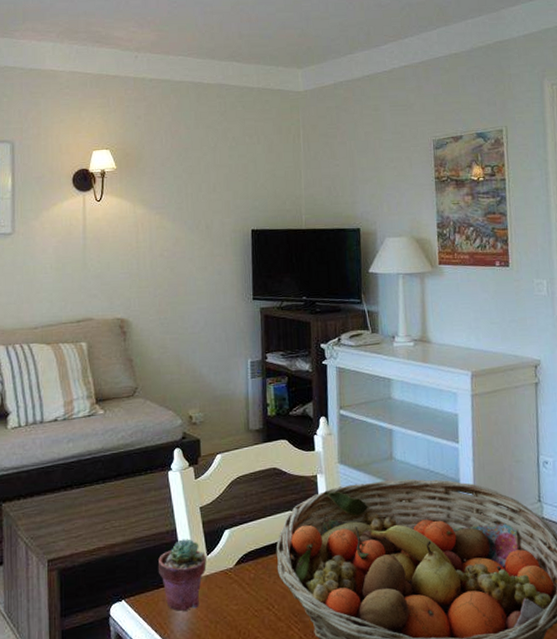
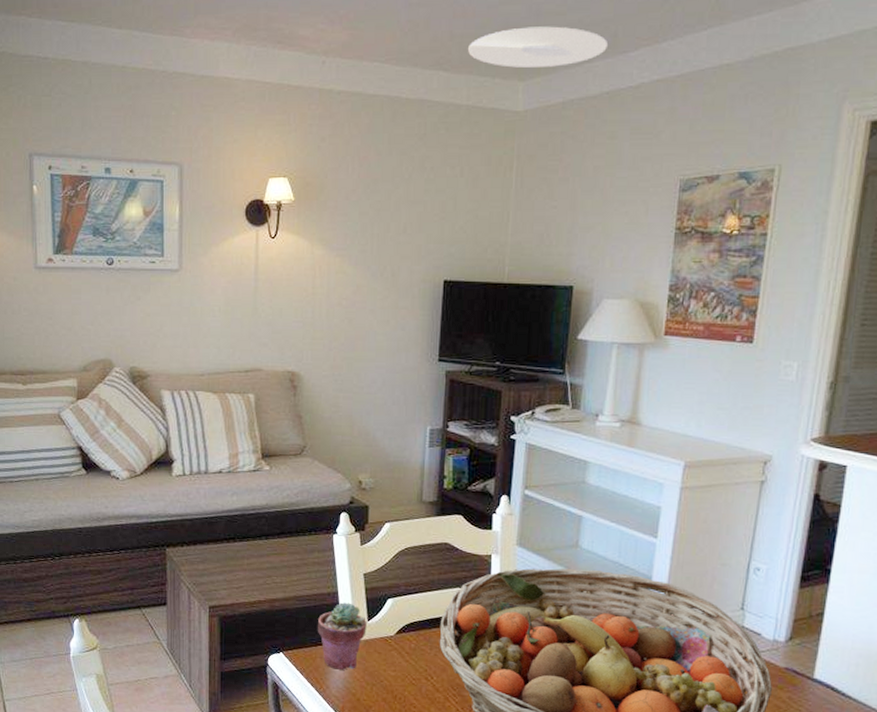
ceiling light: none [254,27,363,59] -> present [467,26,607,68]

